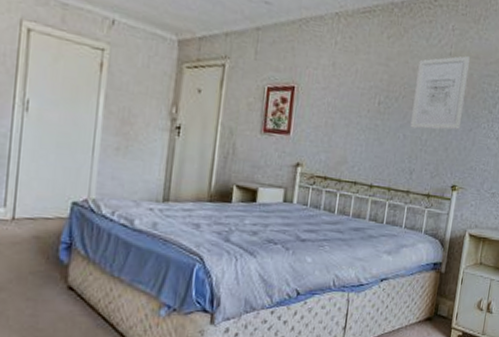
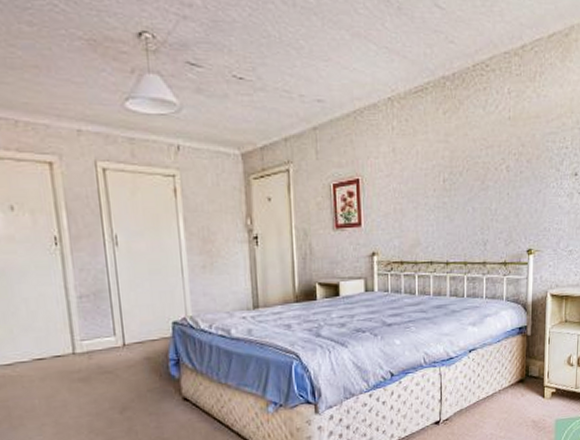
wall art: present [410,56,470,130] -> none [478,117,530,200]

